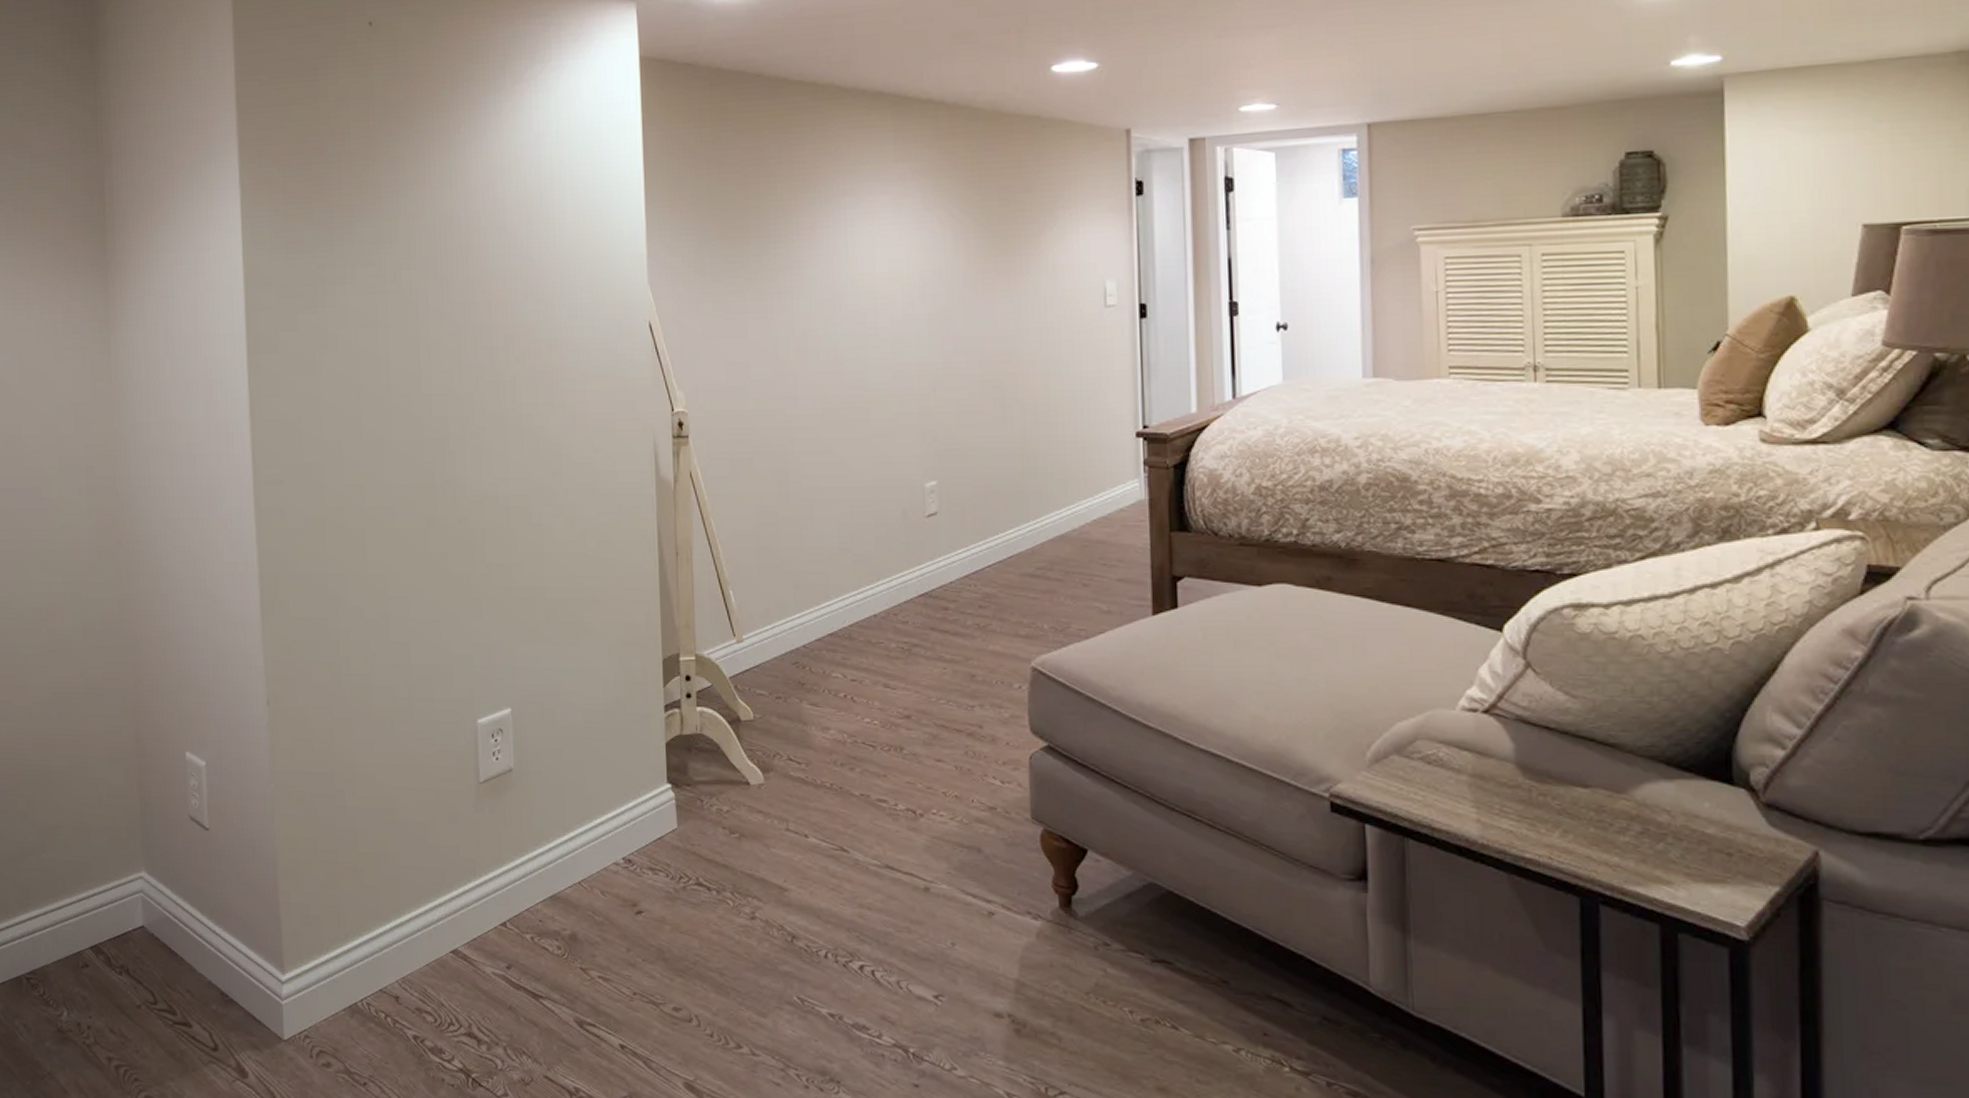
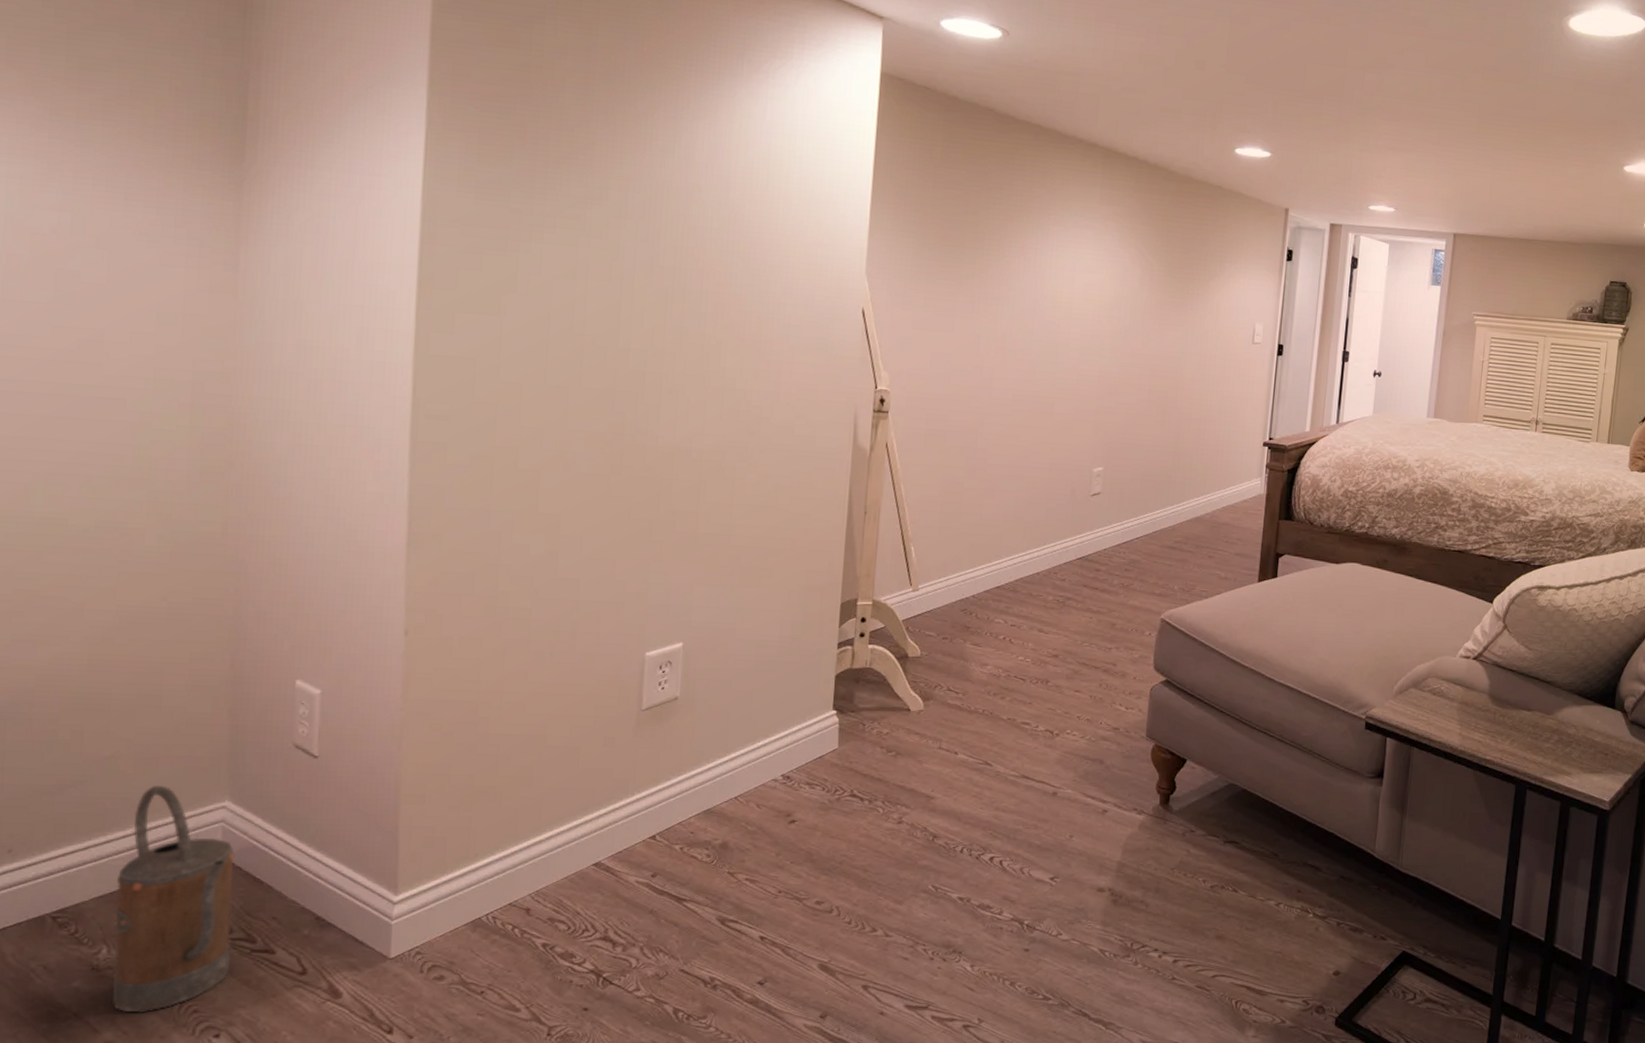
watering can: none [68,854,160,1077] -> present [112,785,235,1013]

